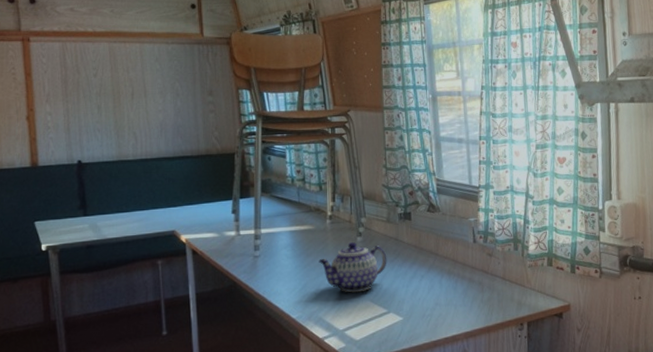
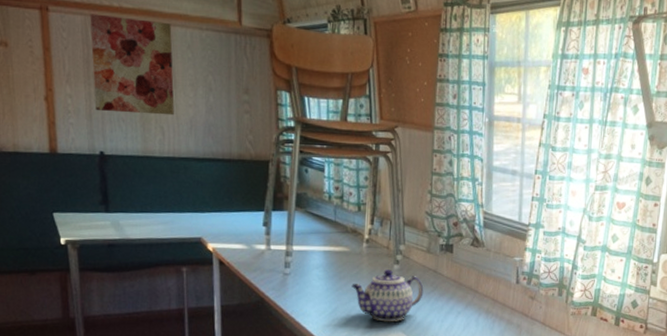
wall art: none [67,39,145,125] -> present [90,14,175,116]

